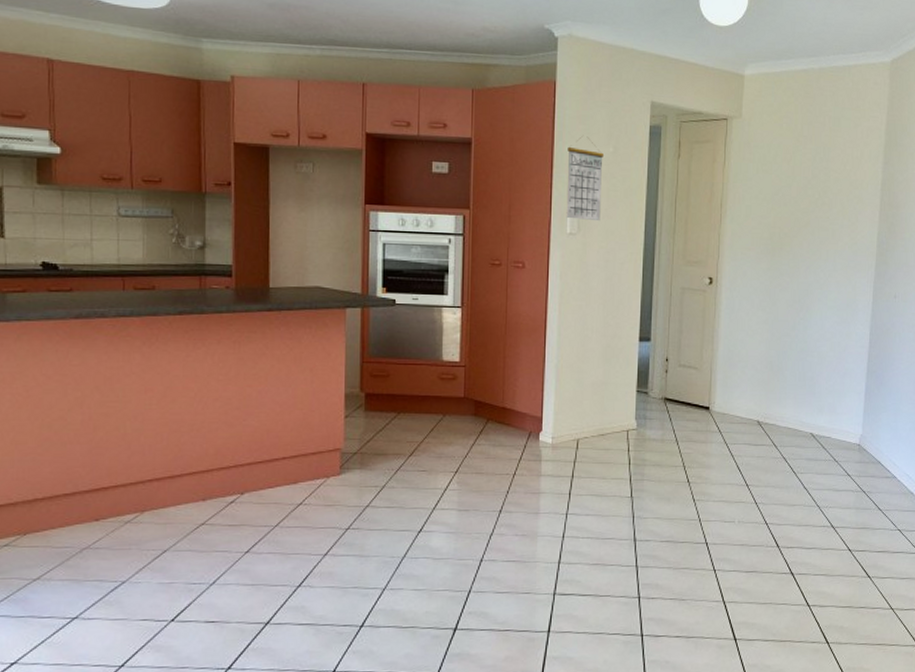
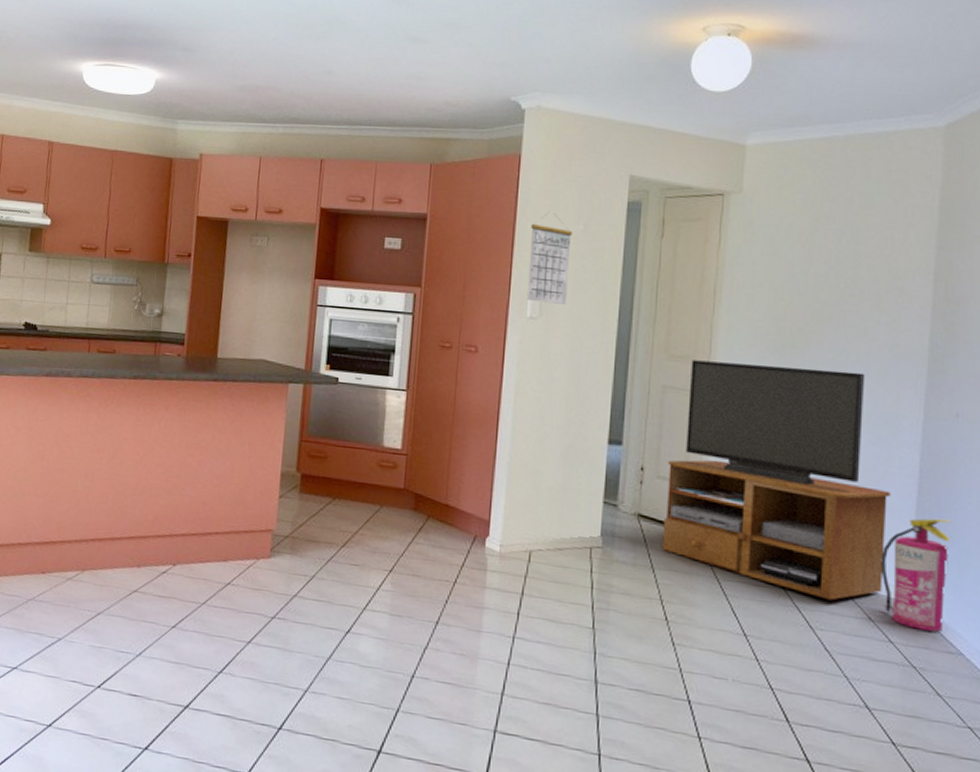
tv stand: none [684,264,850,450] -> present [662,360,891,600]
fire extinguisher: none [842,378,891,463] -> present [881,518,952,632]

